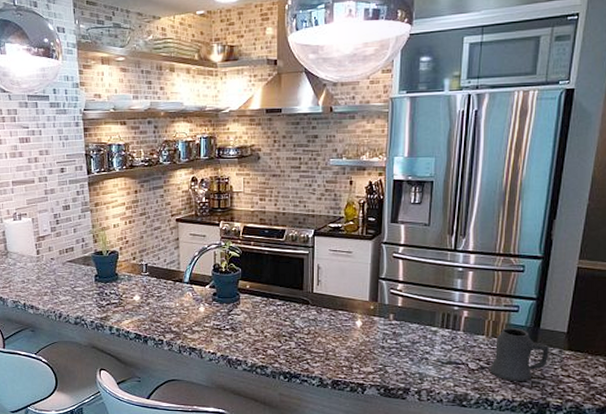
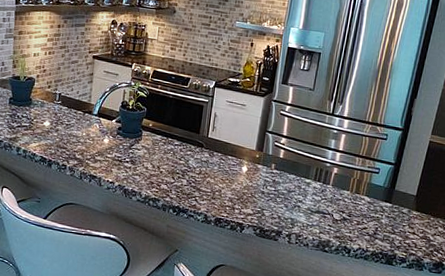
mug: present [490,327,549,382] -> none [350,186,401,235]

